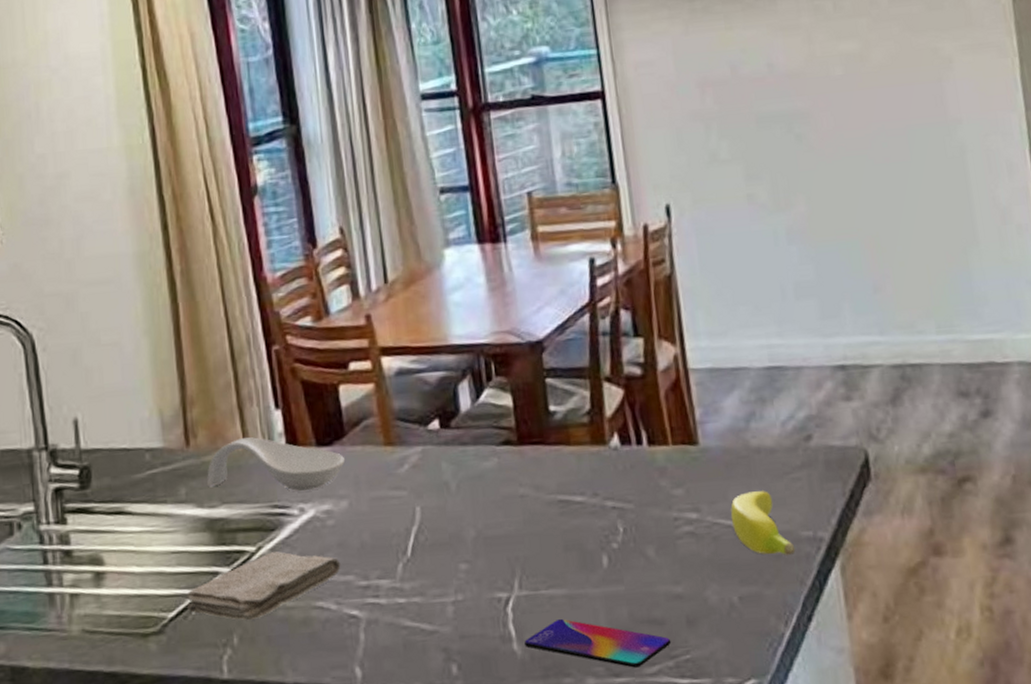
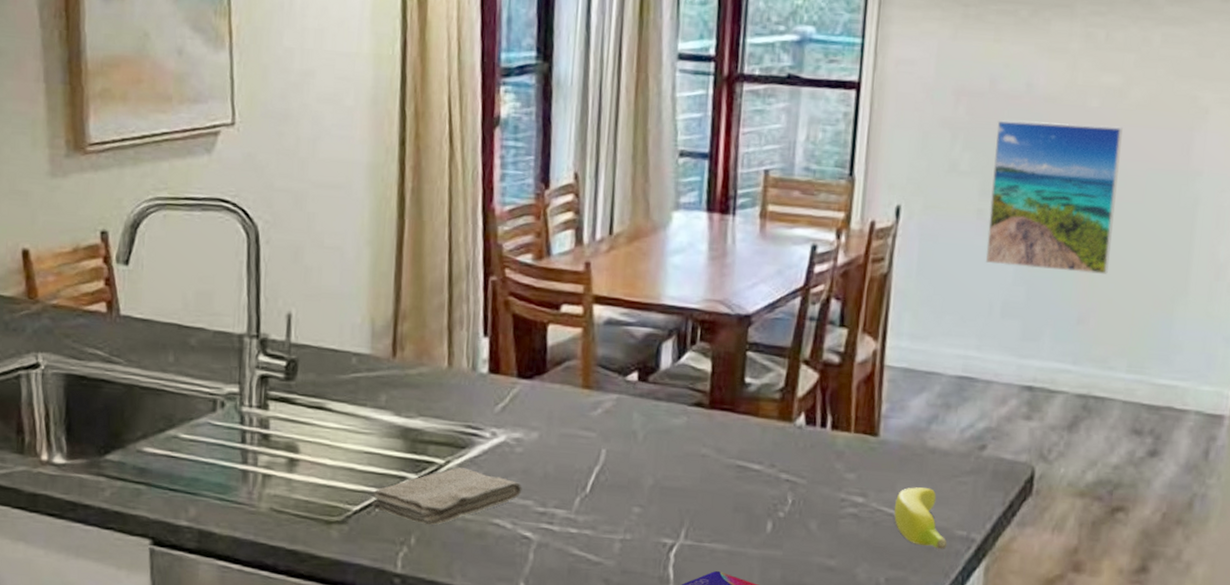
spoon rest: present [207,437,346,491] -> none [408,358,543,417]
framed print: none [747,89,892,246] -> present [985,120,1123,274]

